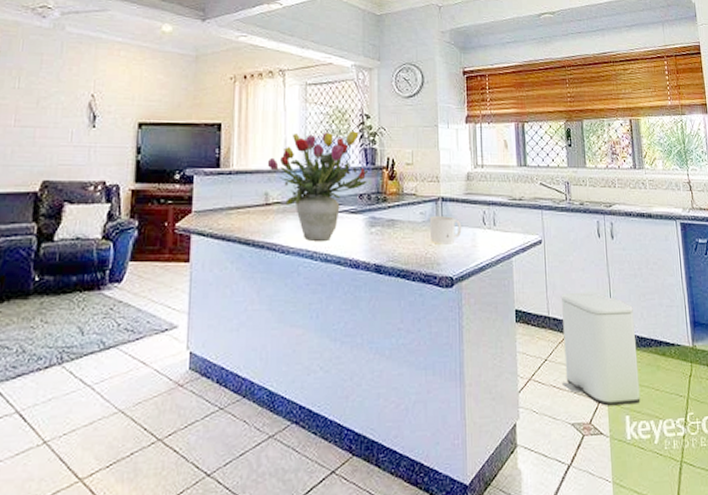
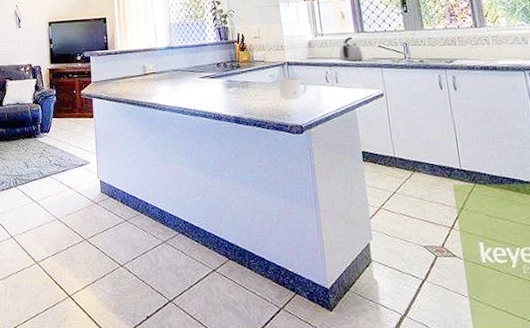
flower arrangement: present [267,131,369,241] -> none [142,15,223,100]
kettle: none [499,171,524,199] -> present [339,37,363,61]
pedal bin: present [560,291,641,406] -> none [405,136,494,233]

